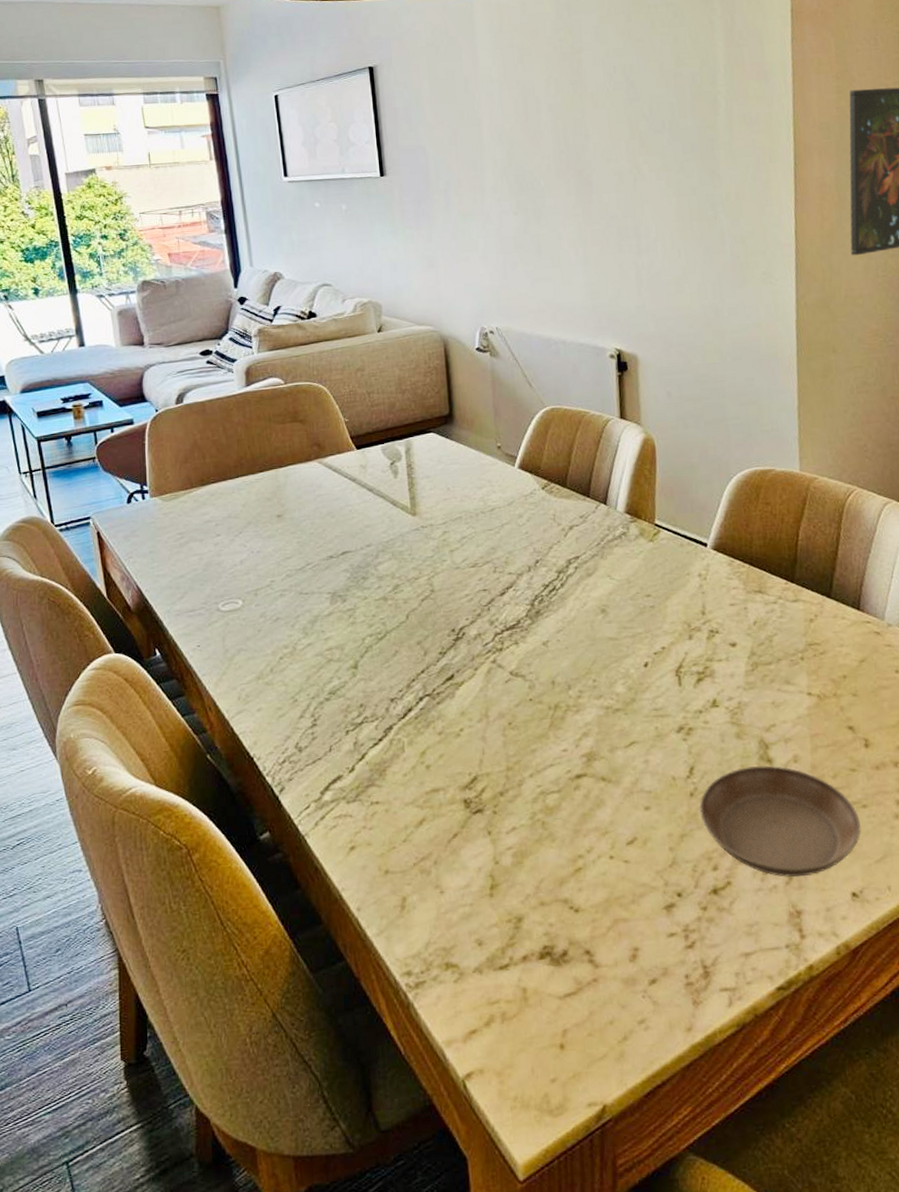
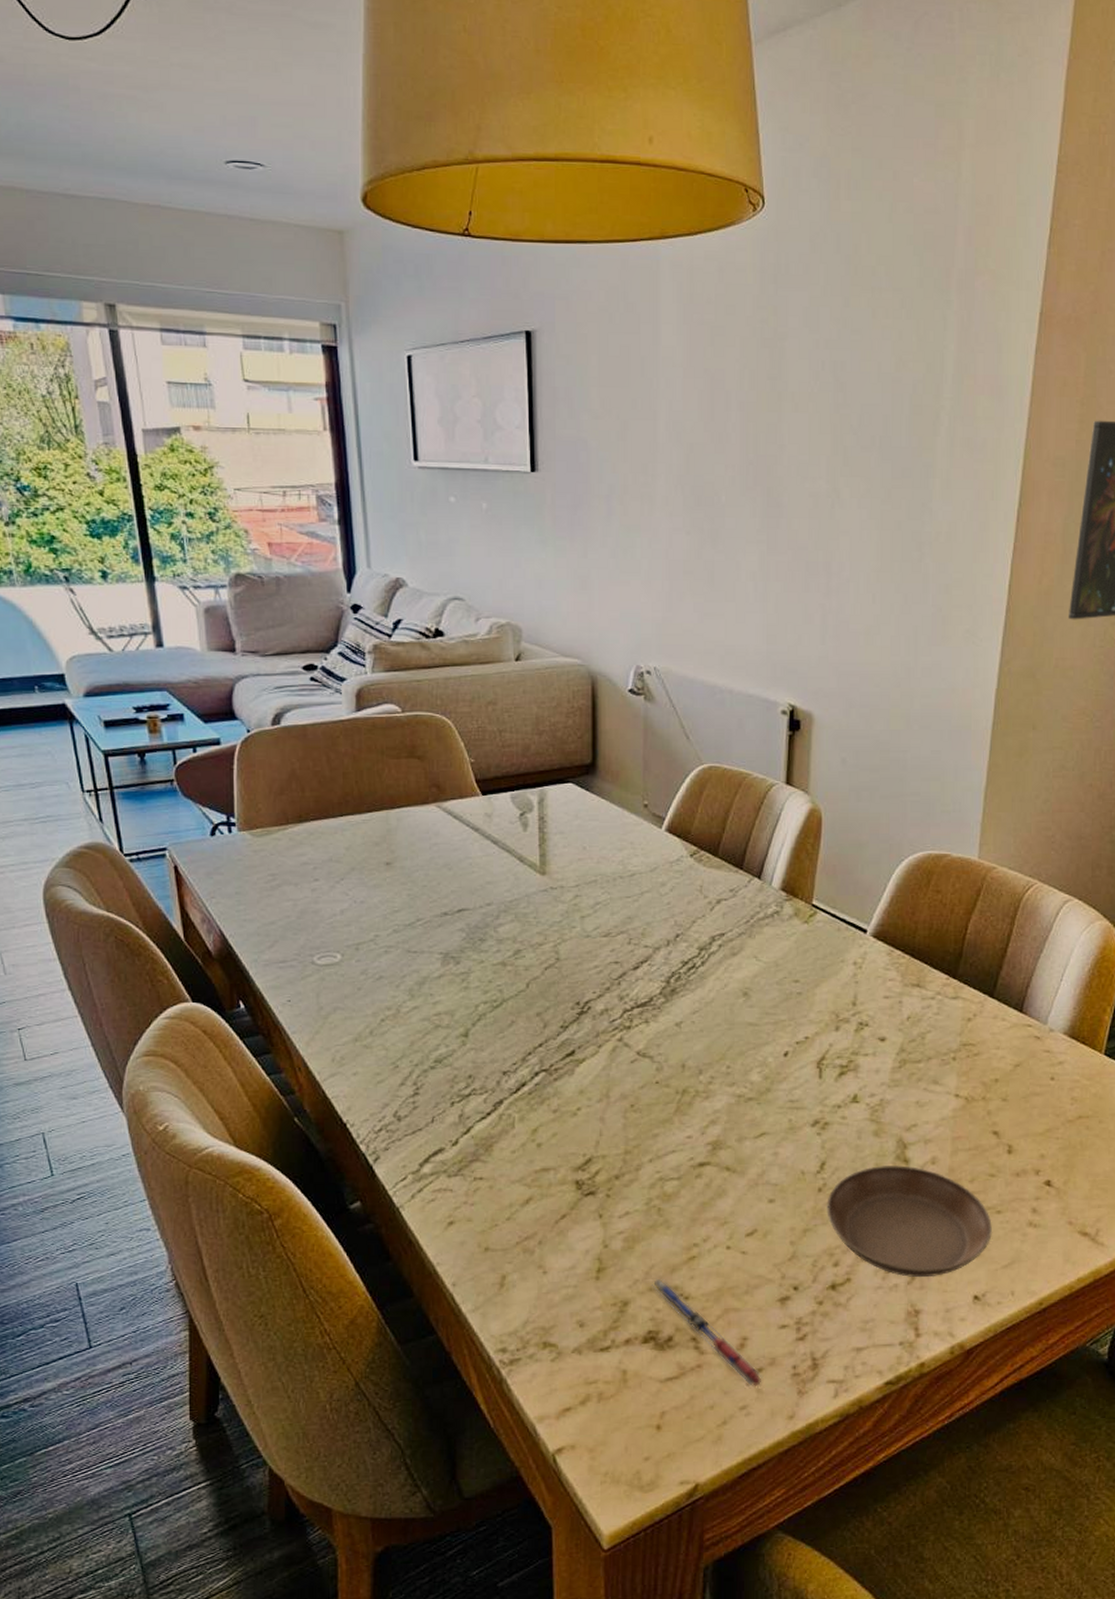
pen: none [542,892,658,999] -> present [651,1279,764,1386]

